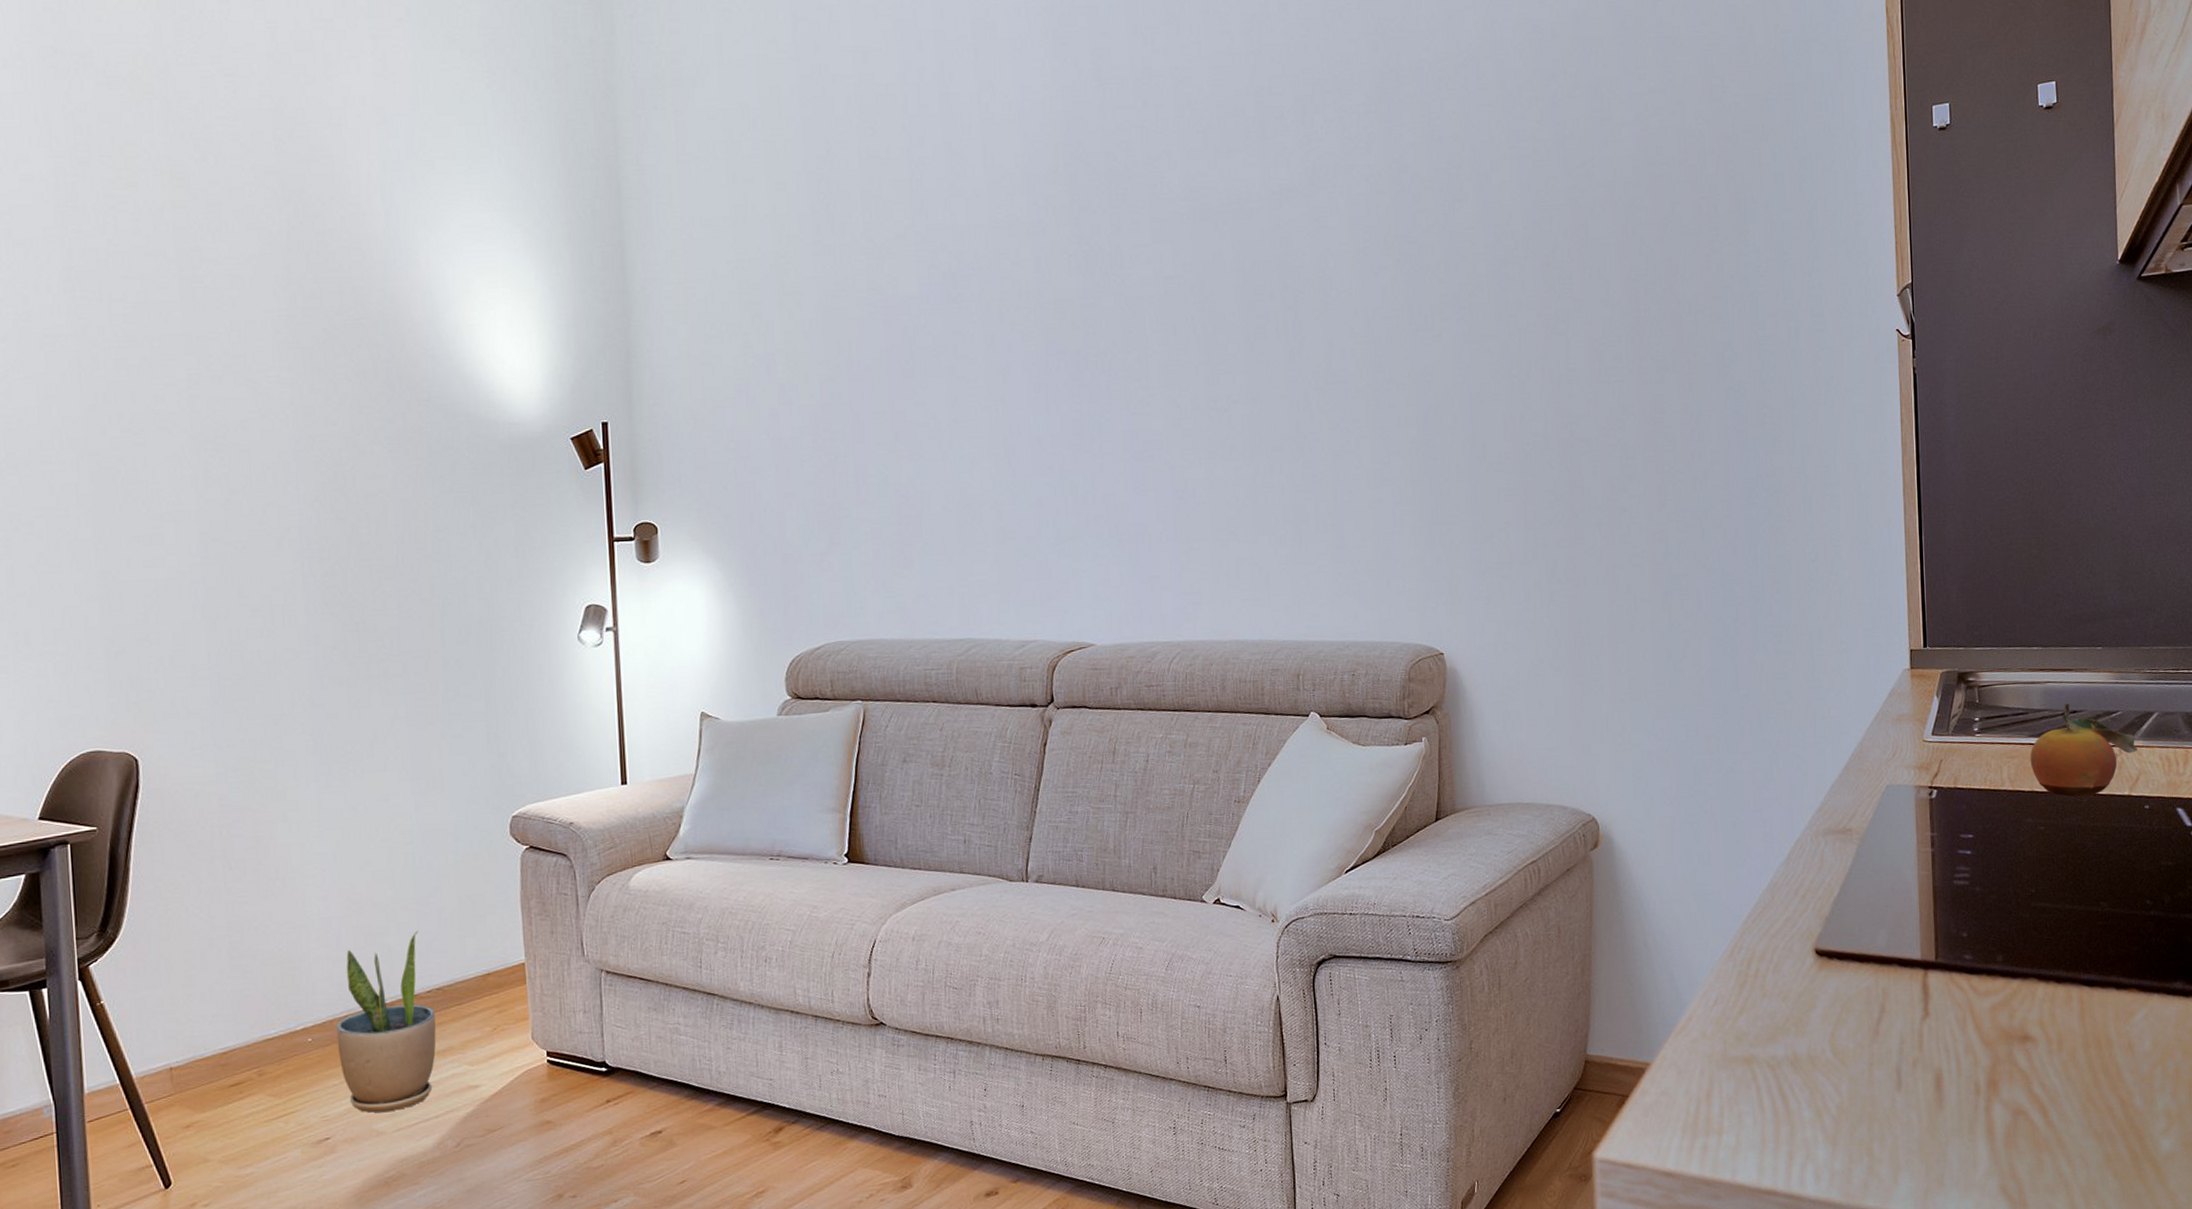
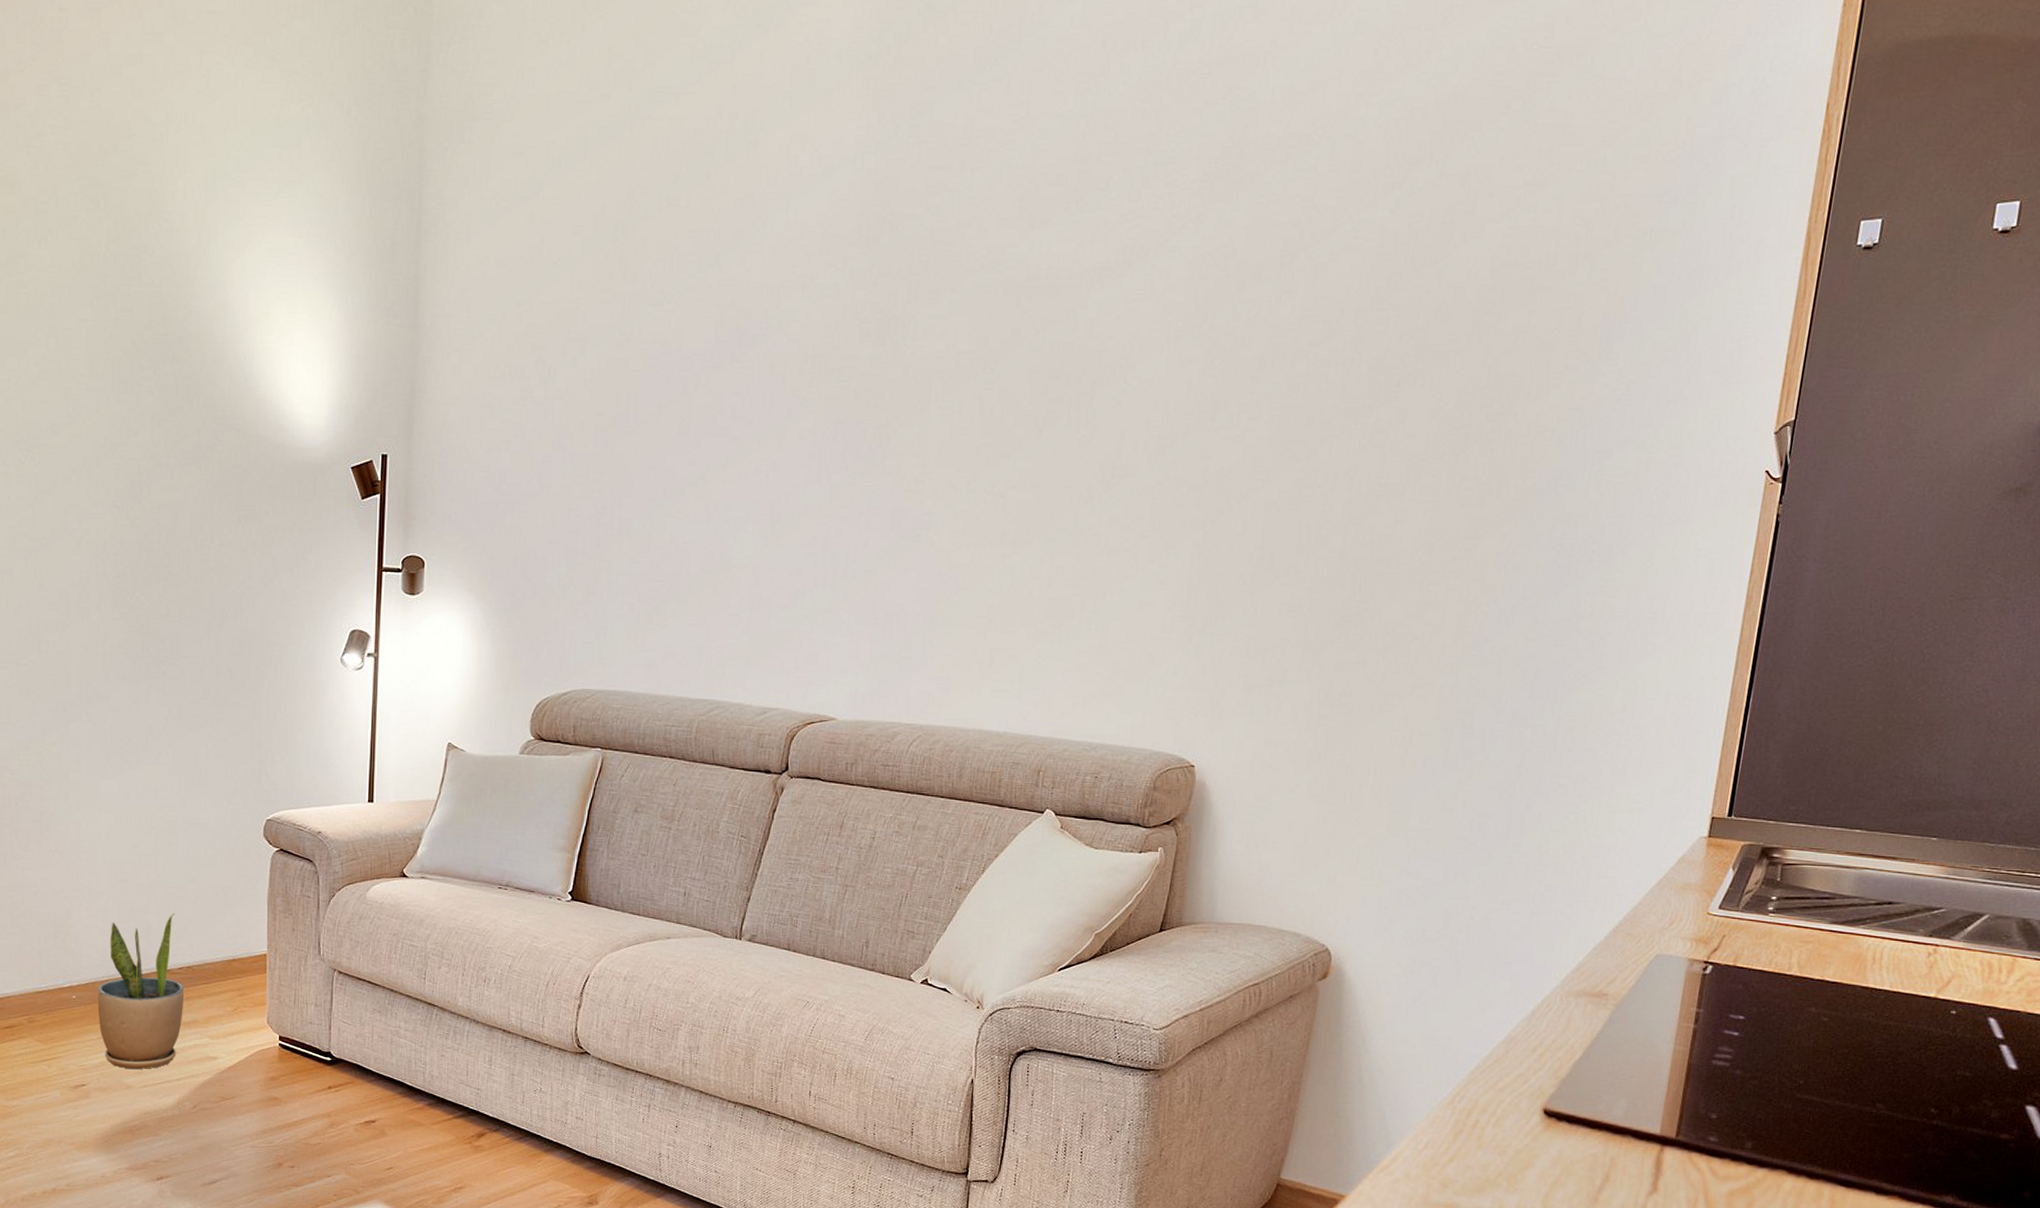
fruit: present [2030,703,2138,797] -> none [1826,893,1957,993]

